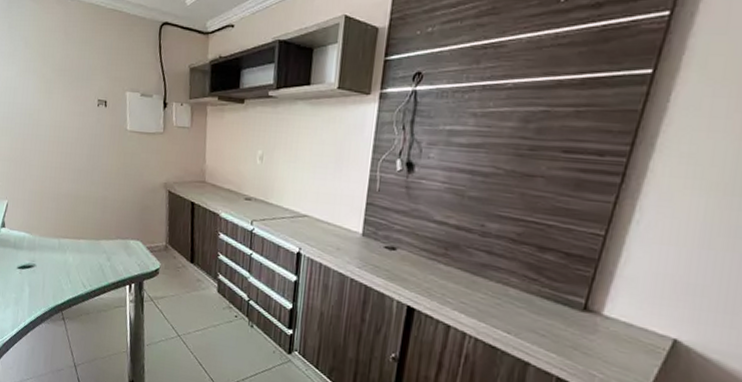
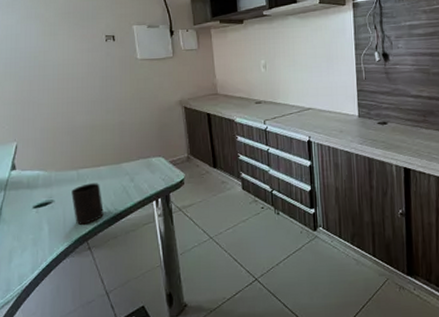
cup: none [51,254,80,295] -> present [71,183,104,225]

